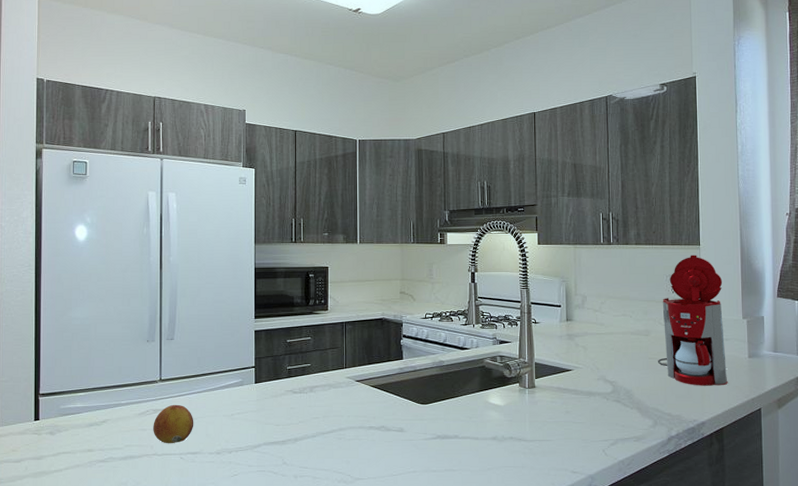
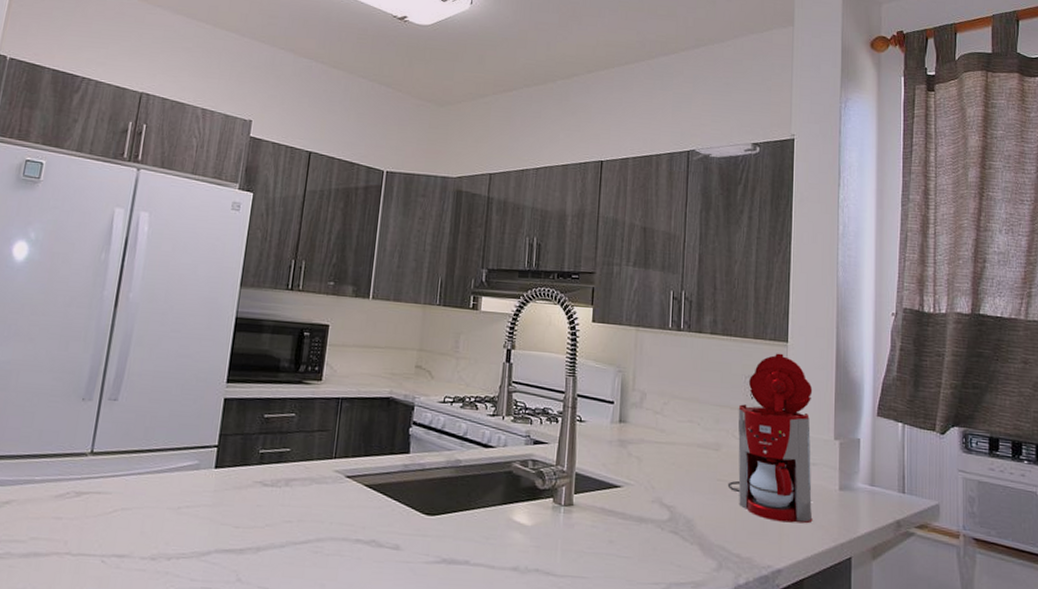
fruit: present [153,404,194,444] -> none [70,487,128,541]

